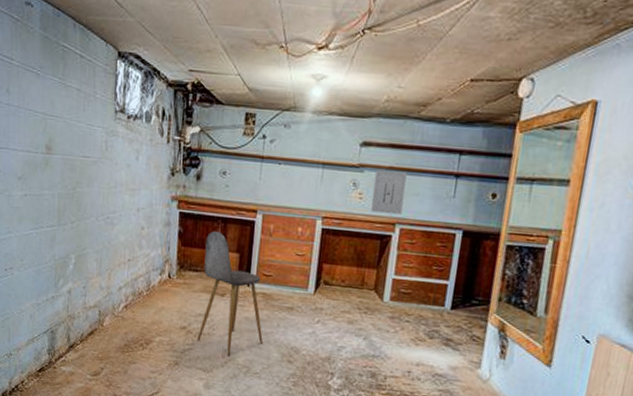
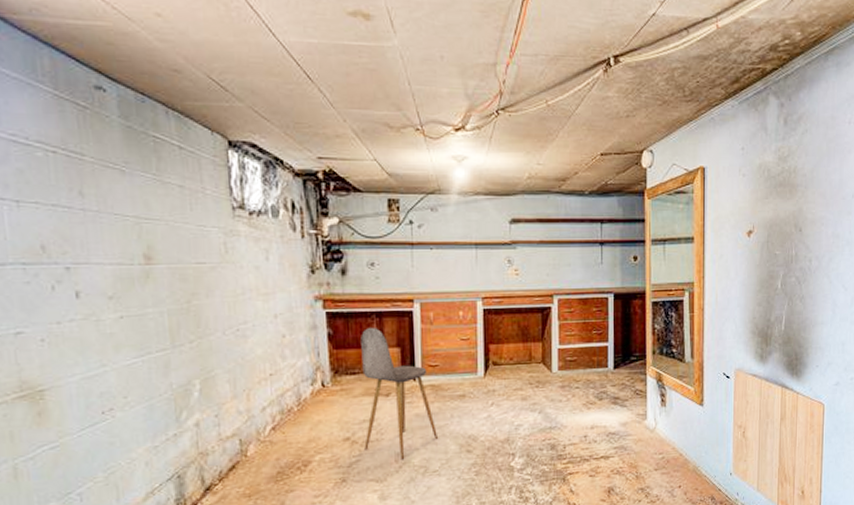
wall art: present [370,170,407,215] -> none [527,244,557,287]

